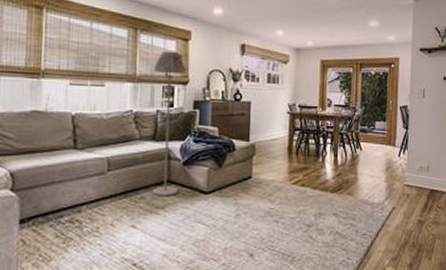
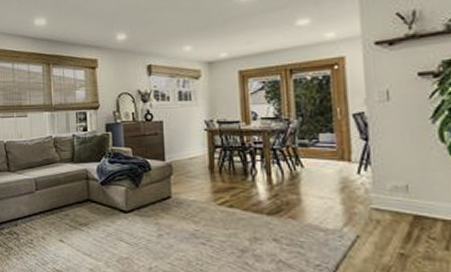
floor lamp: present [151,51,186,197] -> none [66,80,98,215]

